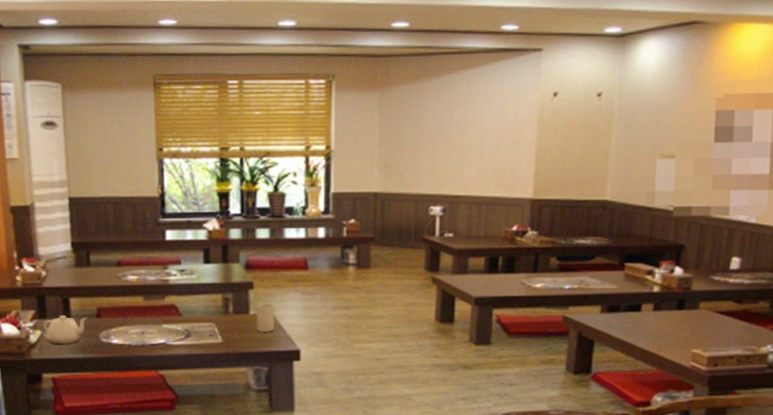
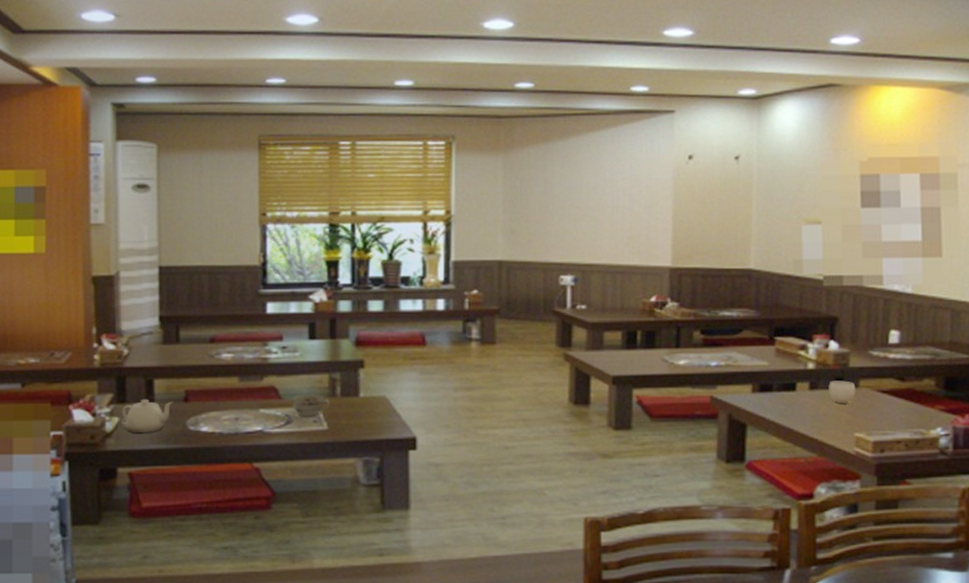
teacup: none [190,312,224,332] -> present [291,394,330,418]
cup: present [256,304,275,332] -> none [367,385,388,417]
cup: none [671,302,696,324] -> present [828,380,856,404]

